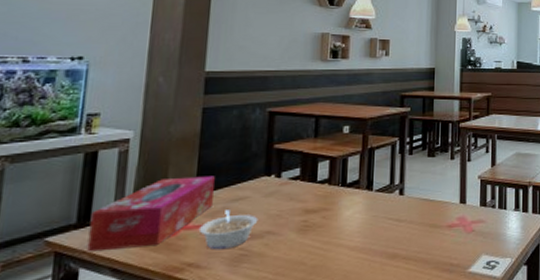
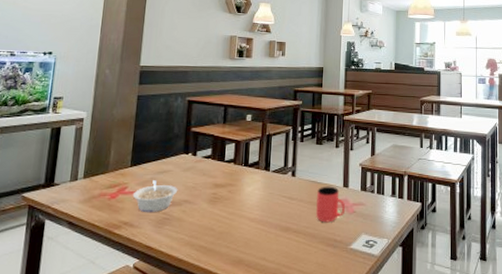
tissue box: present [87,176,215,252] -> none [51,151,146,207]
cup: none [429,203,463,245] -> present [316,186,346,223]

